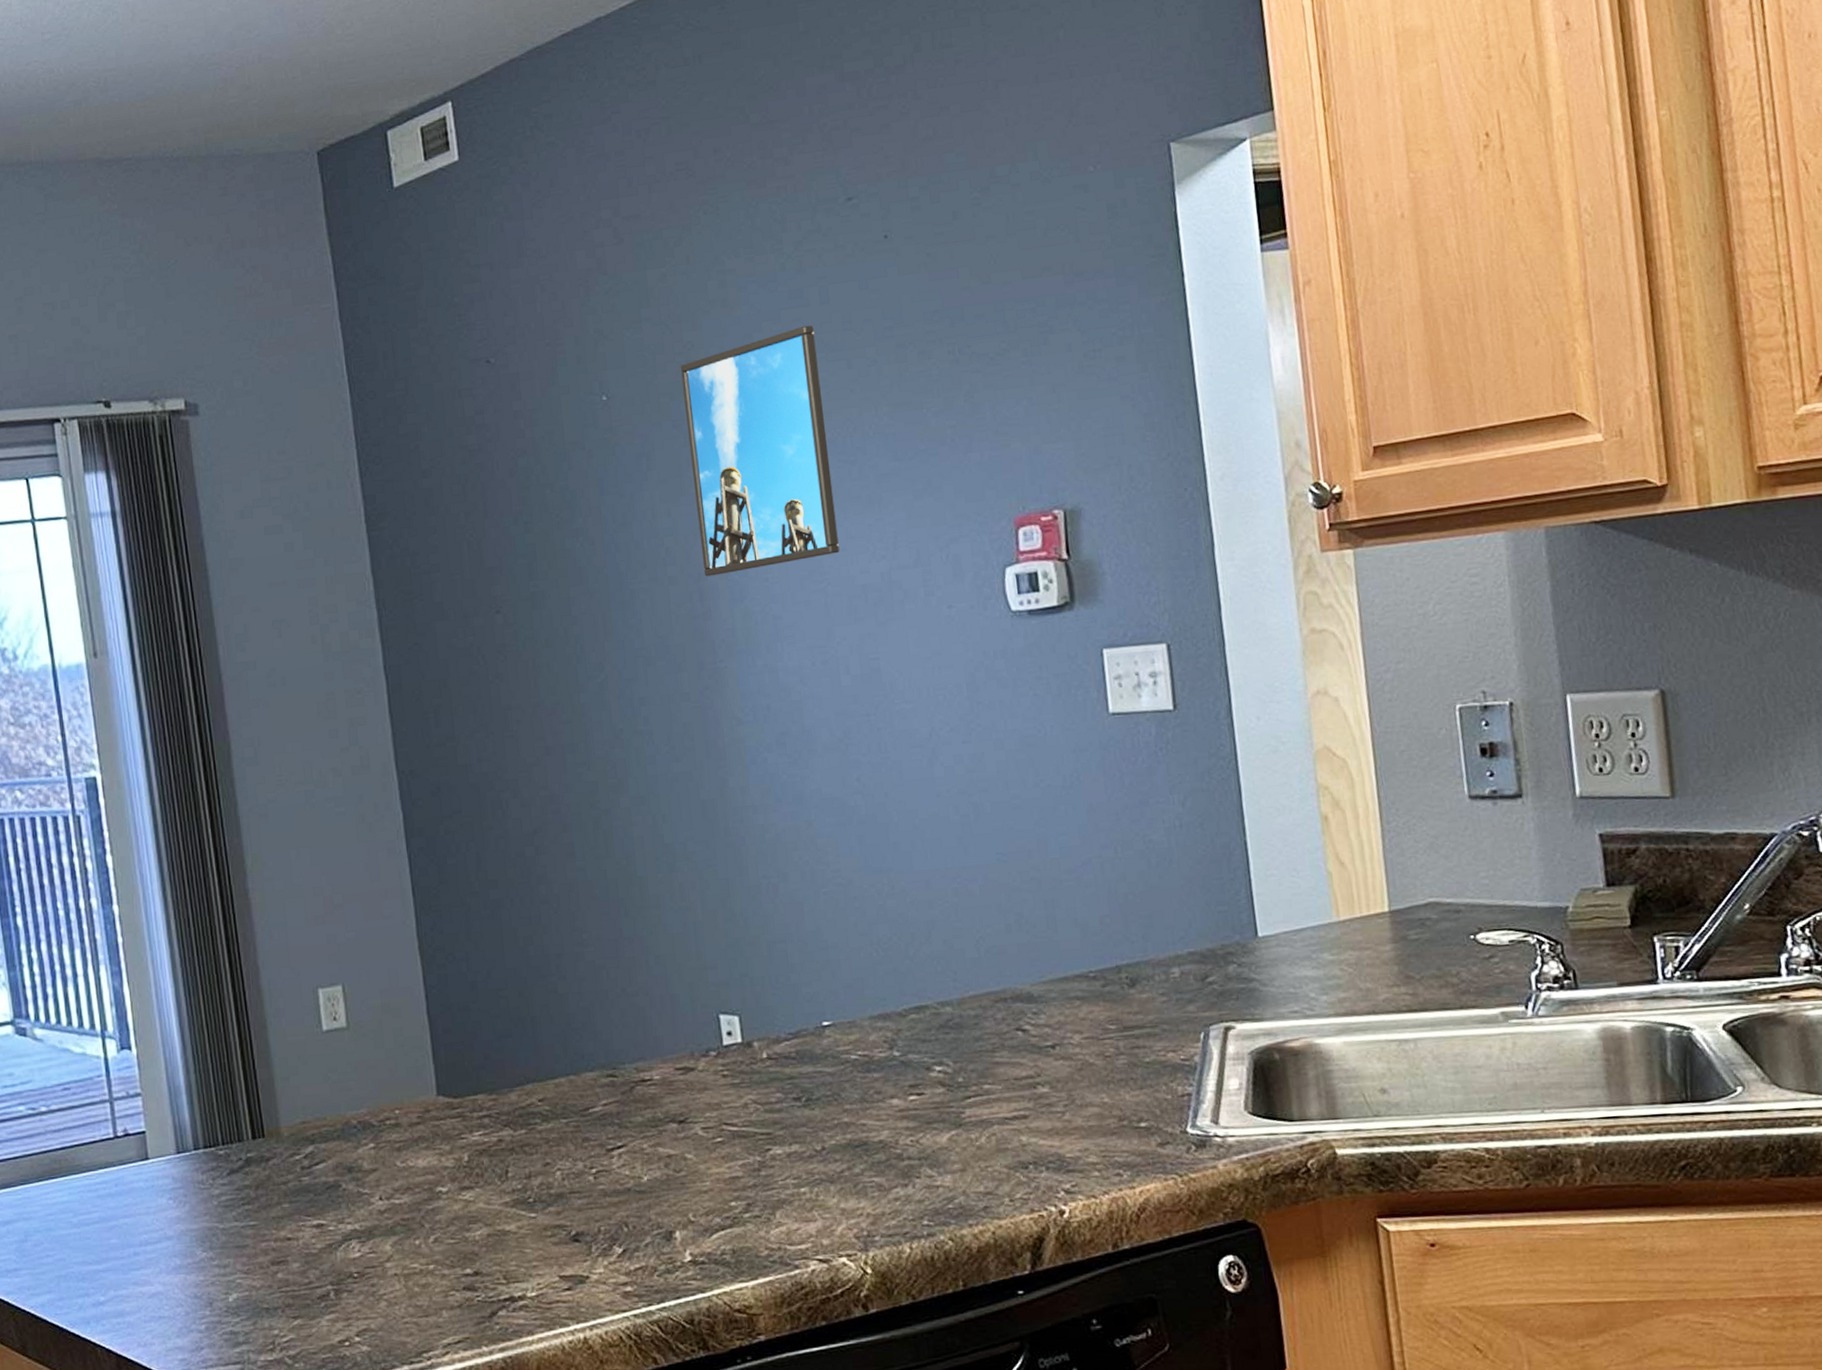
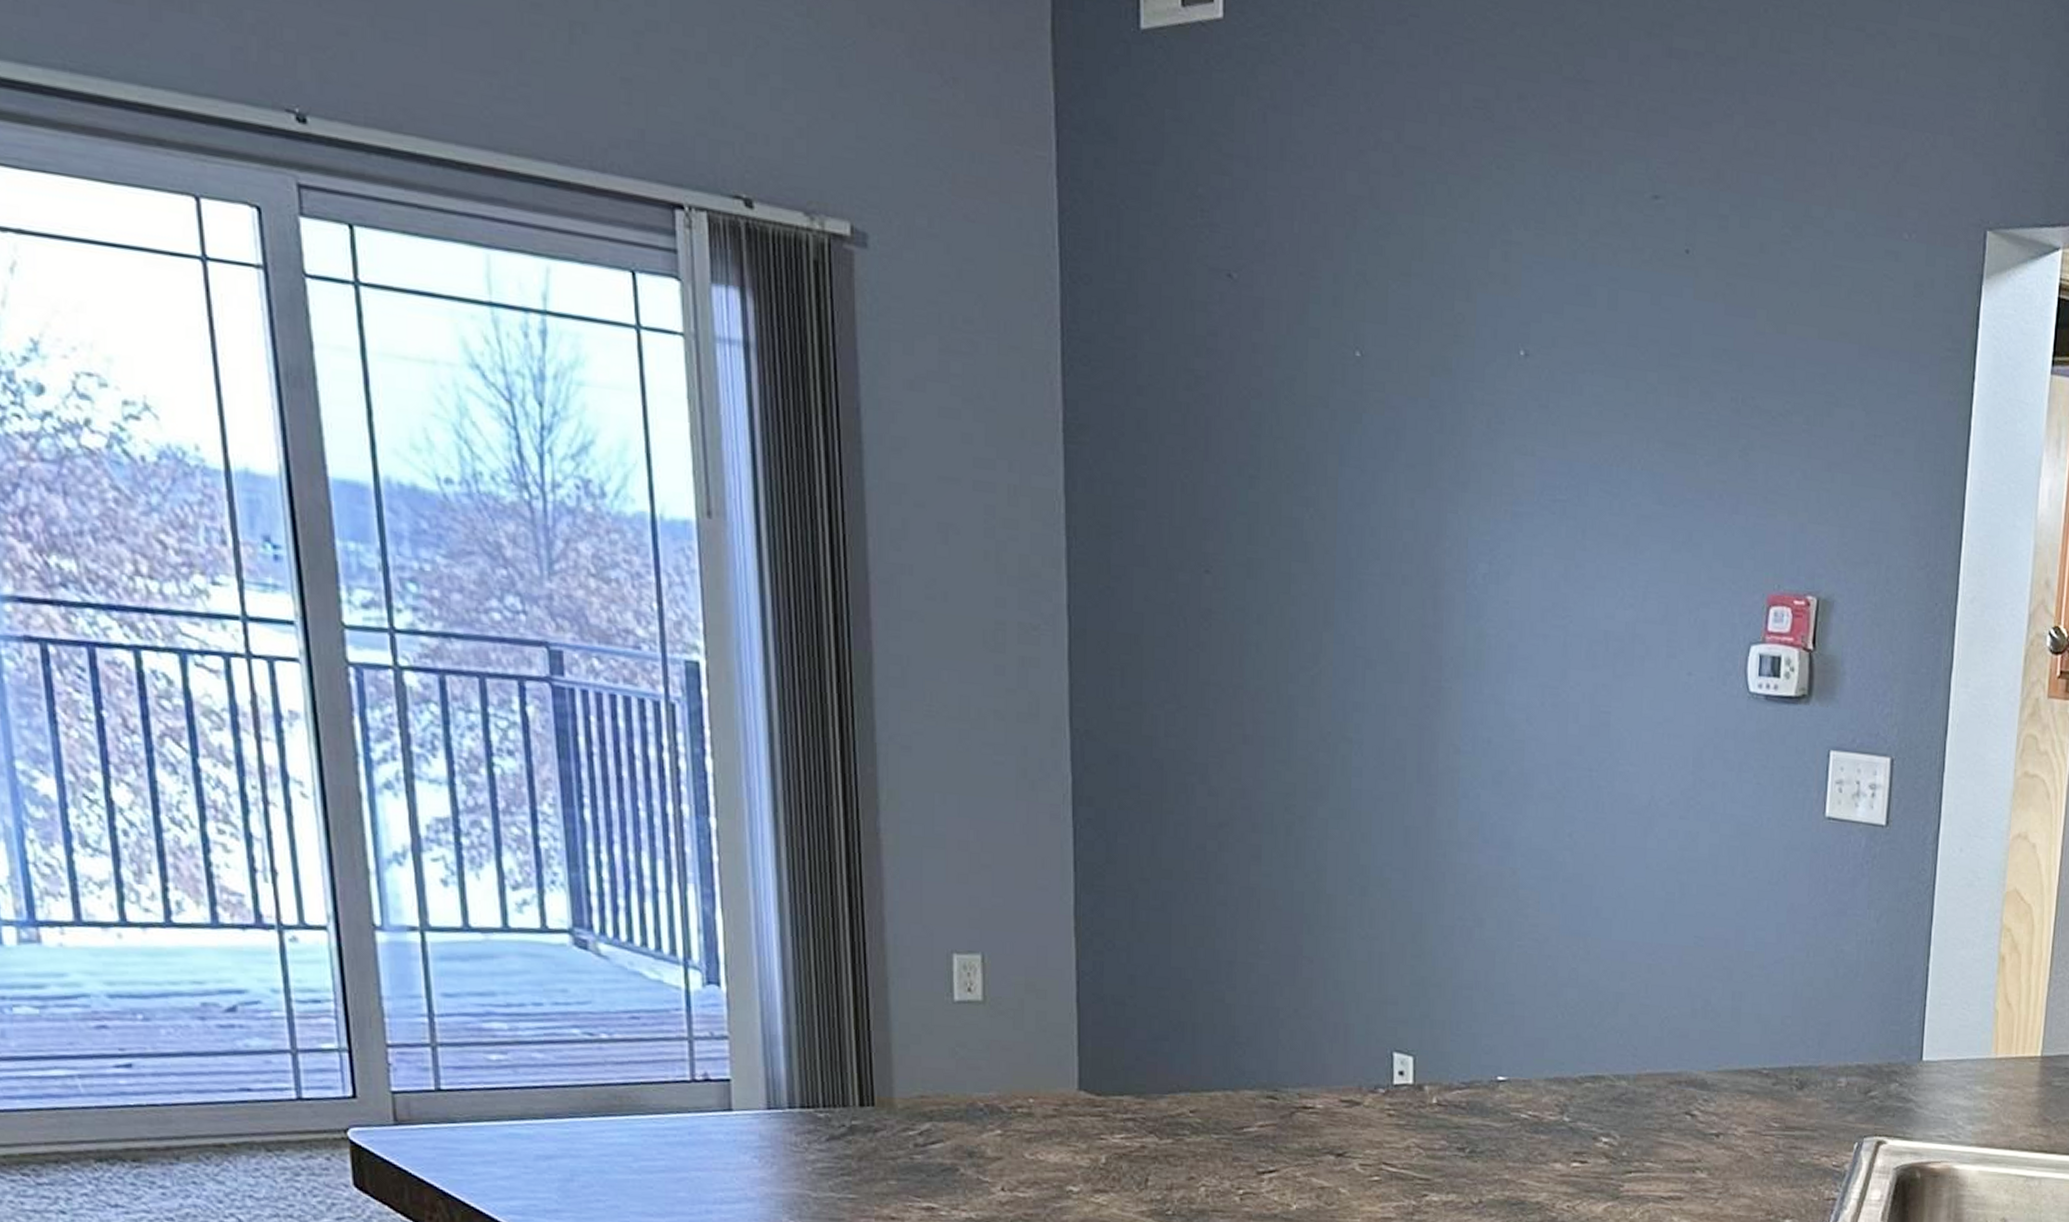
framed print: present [680,325,840,577] -> none [1441,328,1597,591]

